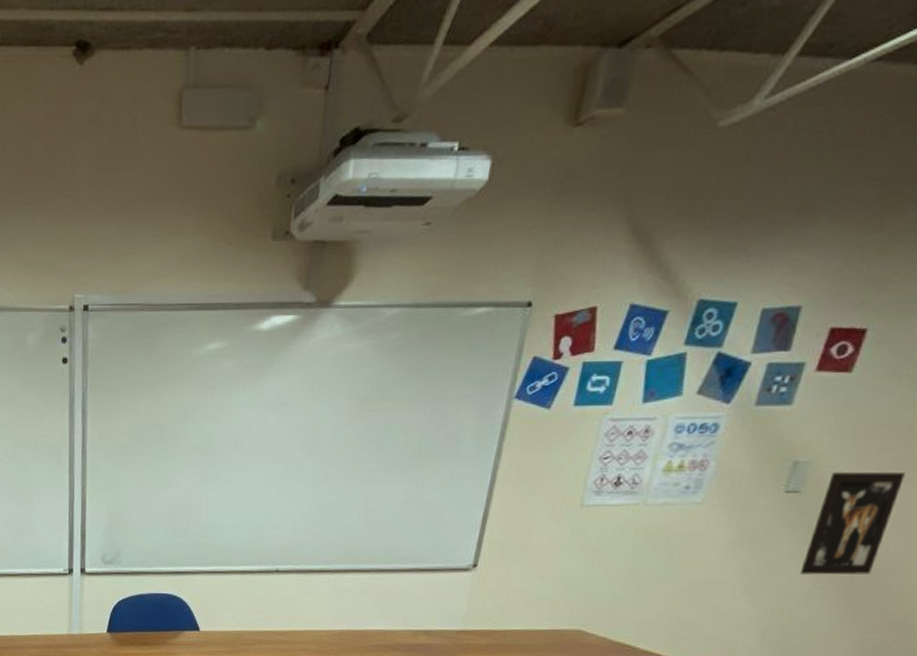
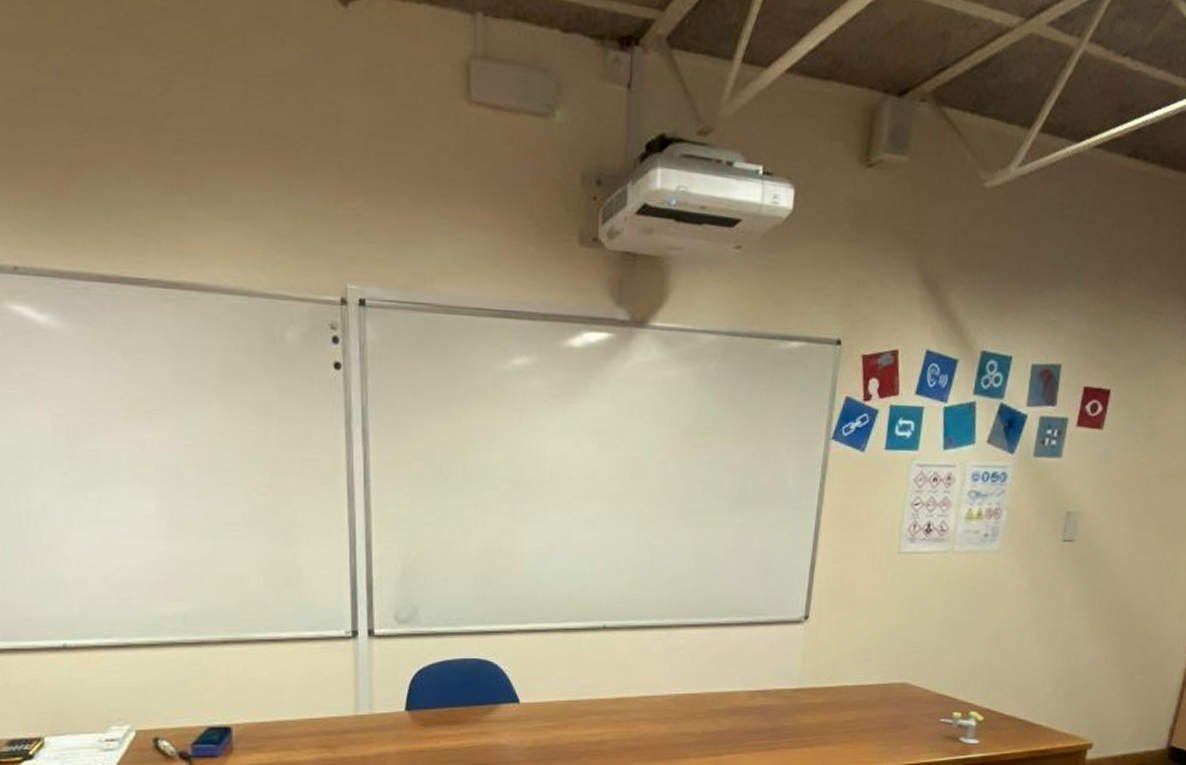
wall art: present [799,471,906,575] -> none [1080,522,1149,621]

